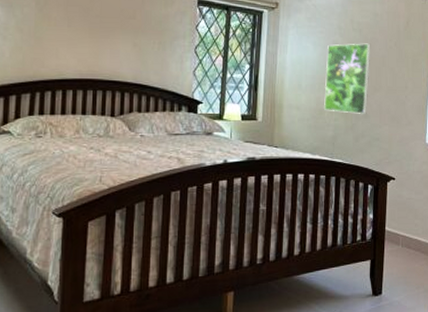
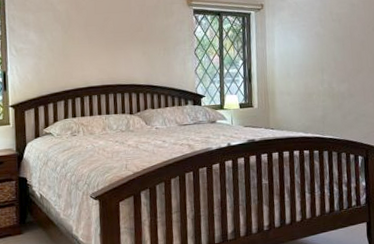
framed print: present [324,43,371,115] -> none [310,31,353,95]

